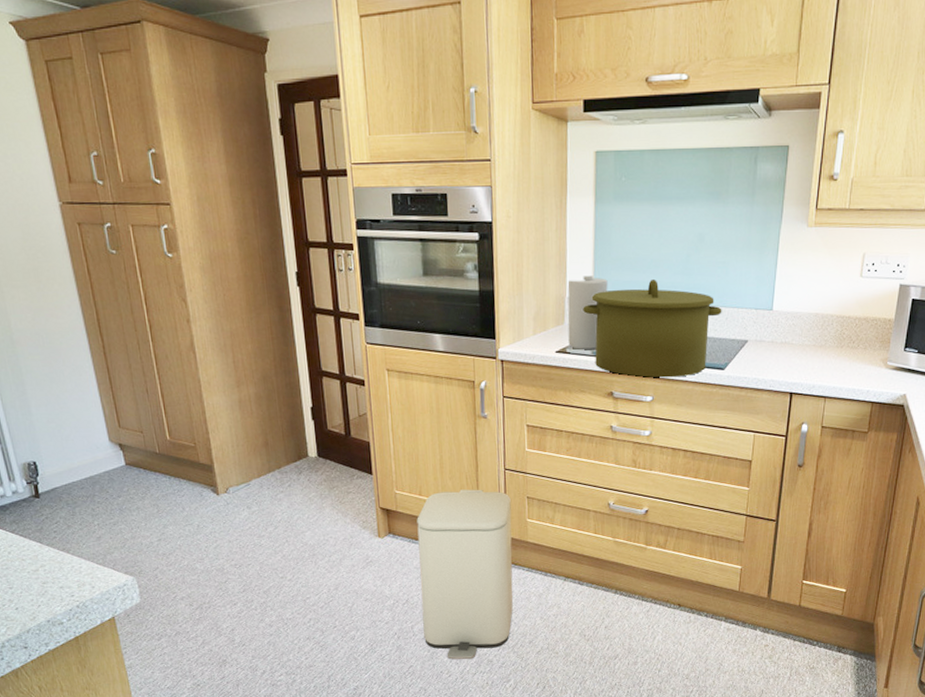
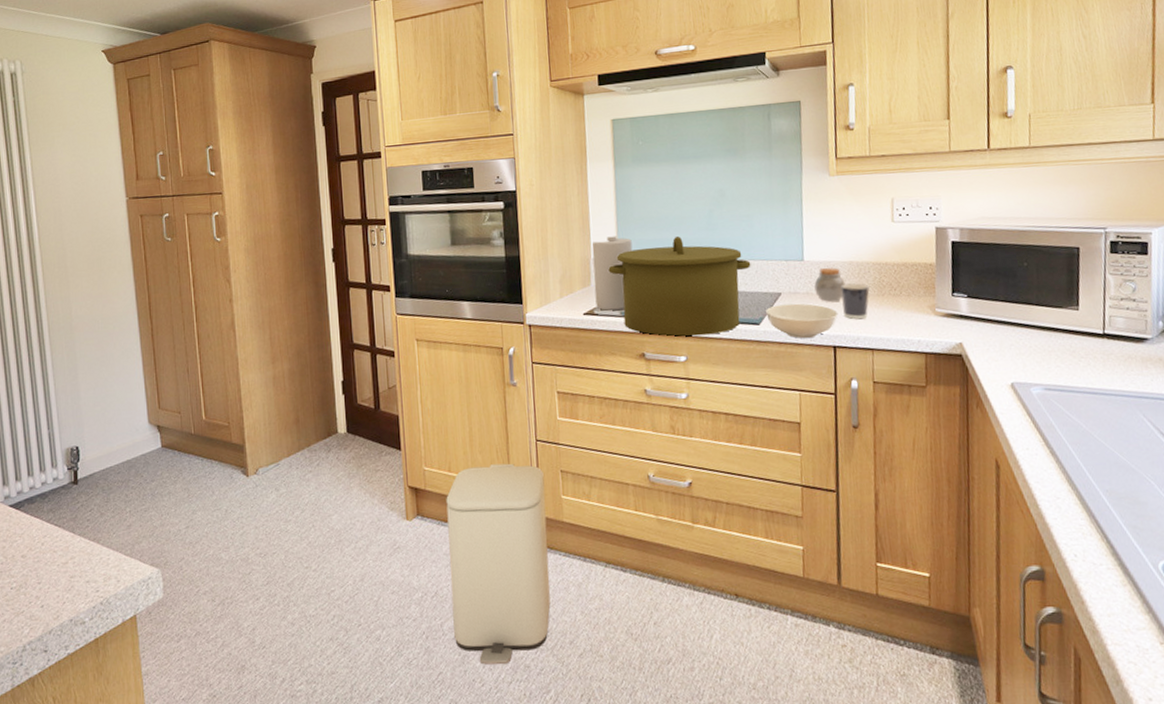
bowl: none [730,351,799,385] -> present [765,303,839,339]
jar: none [780,318,809,352] -> present [814,268,846,303]
mug: none [804,334,830,369] -> present [840,283,870,319]

